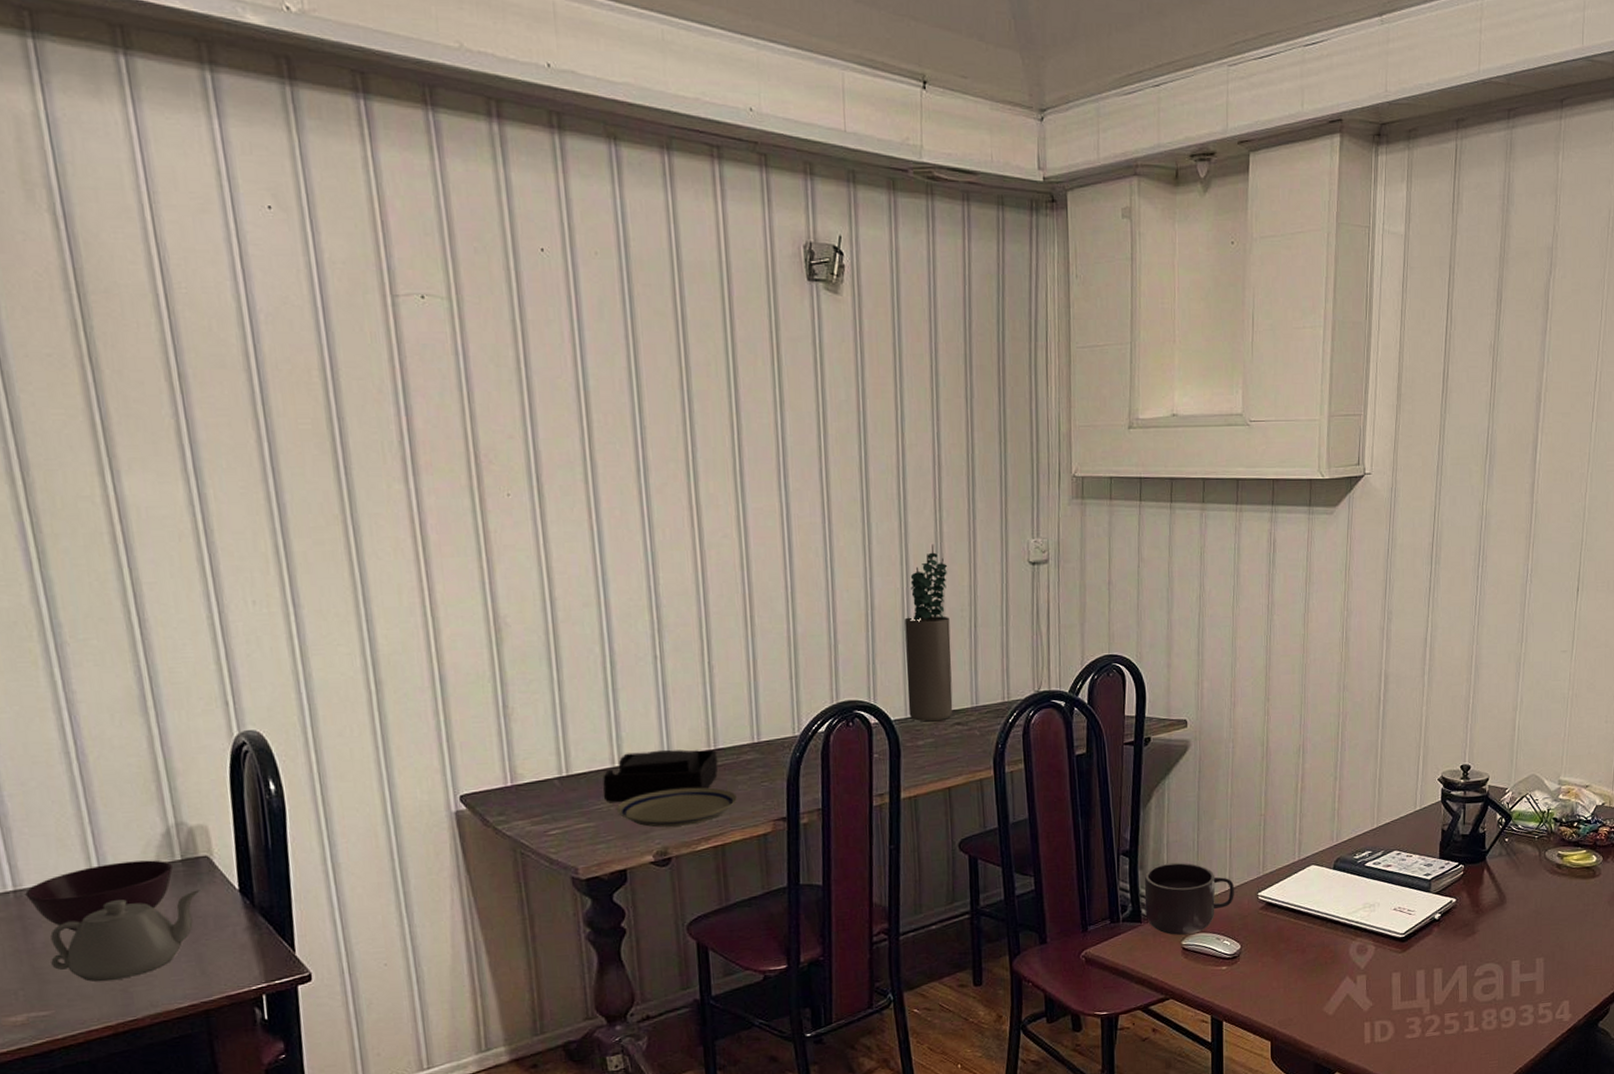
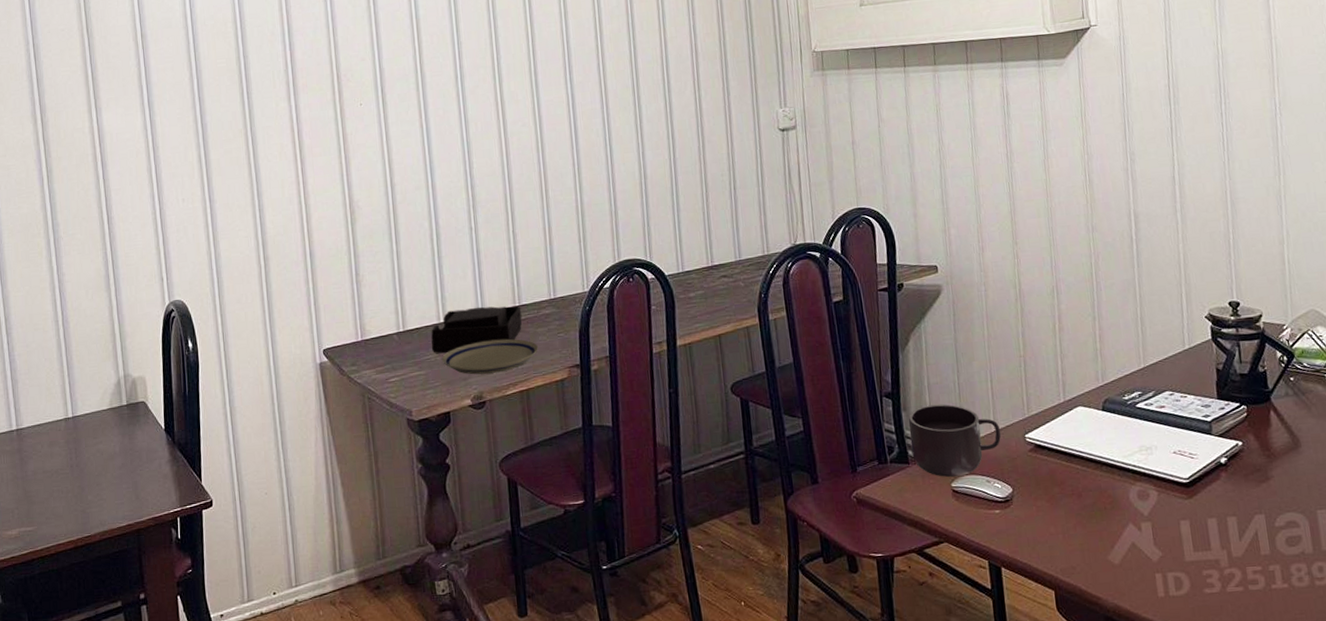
bowl: present [25,860,173,932] -> none [24,405,120,463]
teapot: present [50,890,200,982] -> none [37,429,138,504]
vase: present [904,544,953,722] -> none [673,119,720,276]

